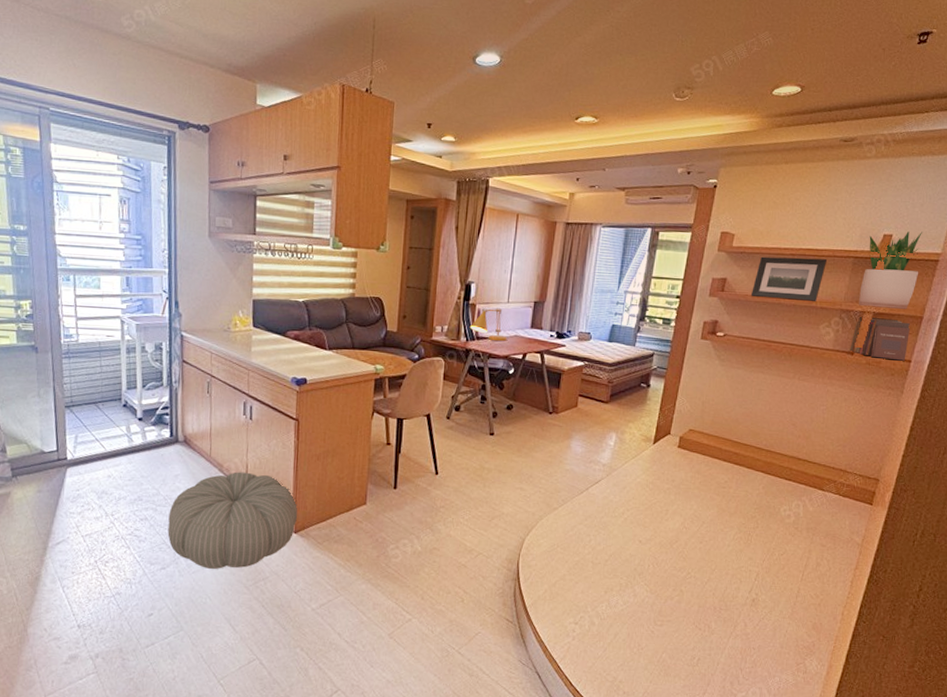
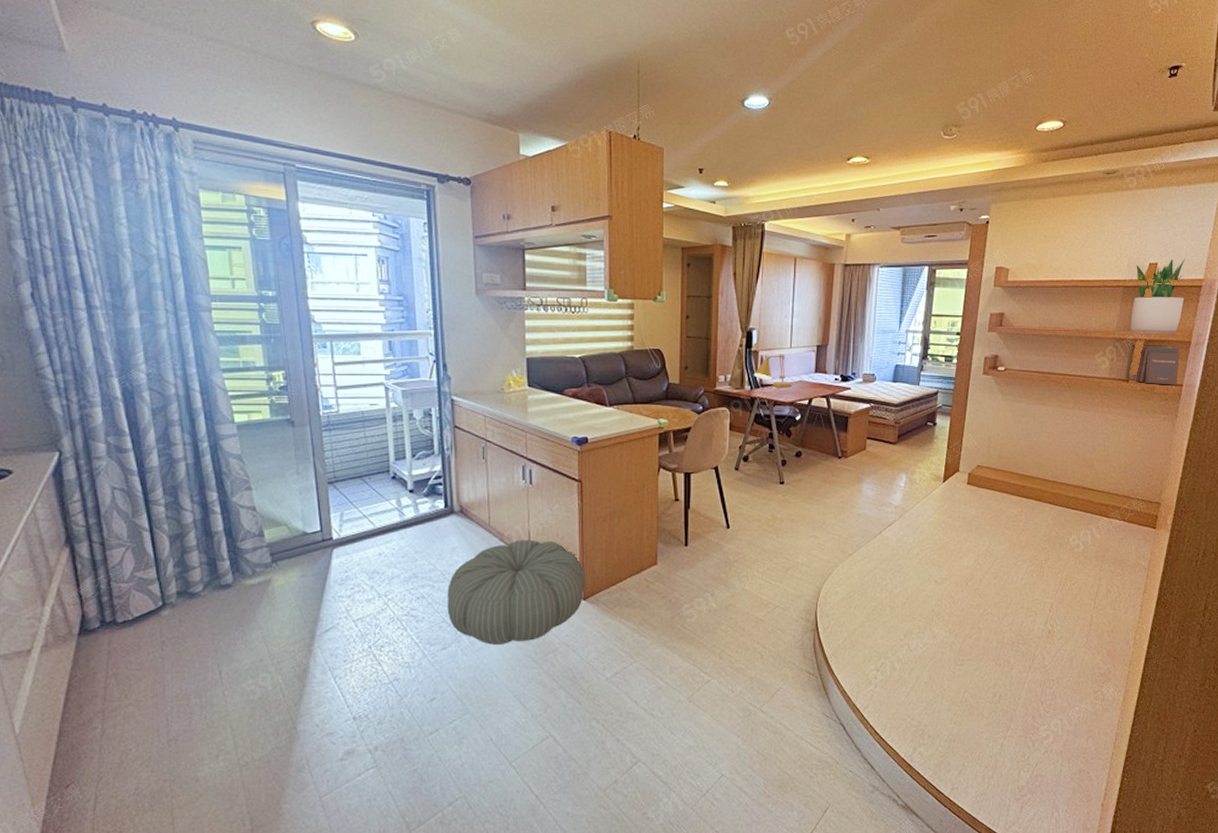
picture frame: present [750,256,828,302] -> none [1028,289,1099,333]

